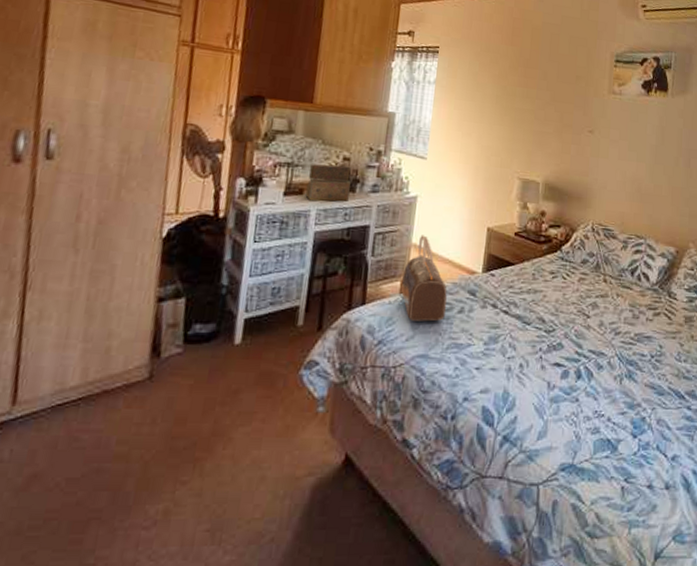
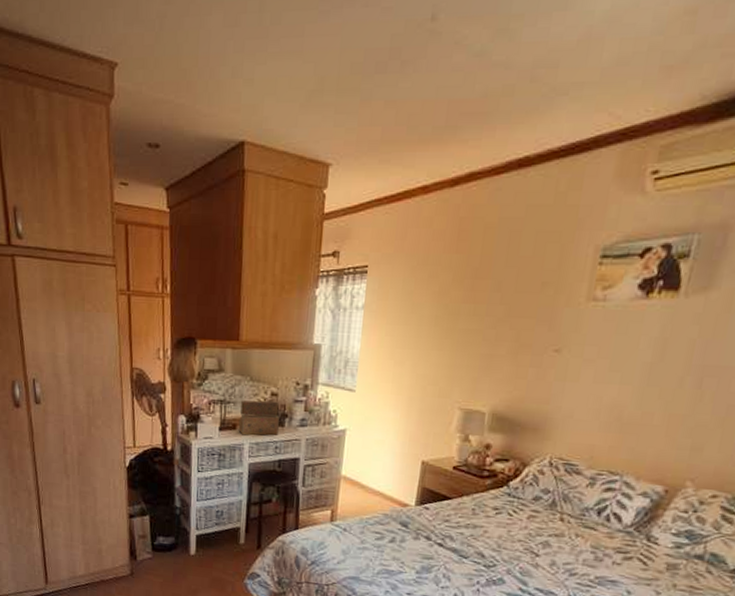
handbag: present [401,235,447,322] -> none [331,467,378,548]

